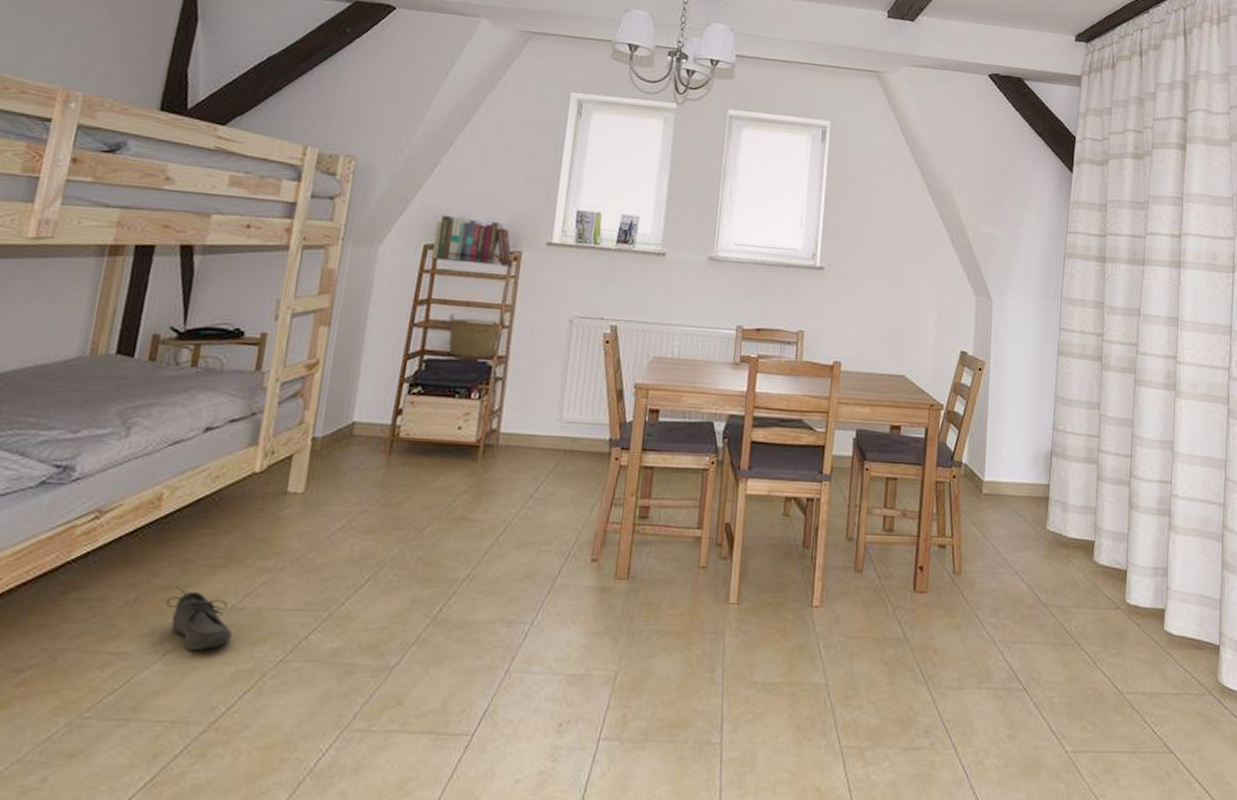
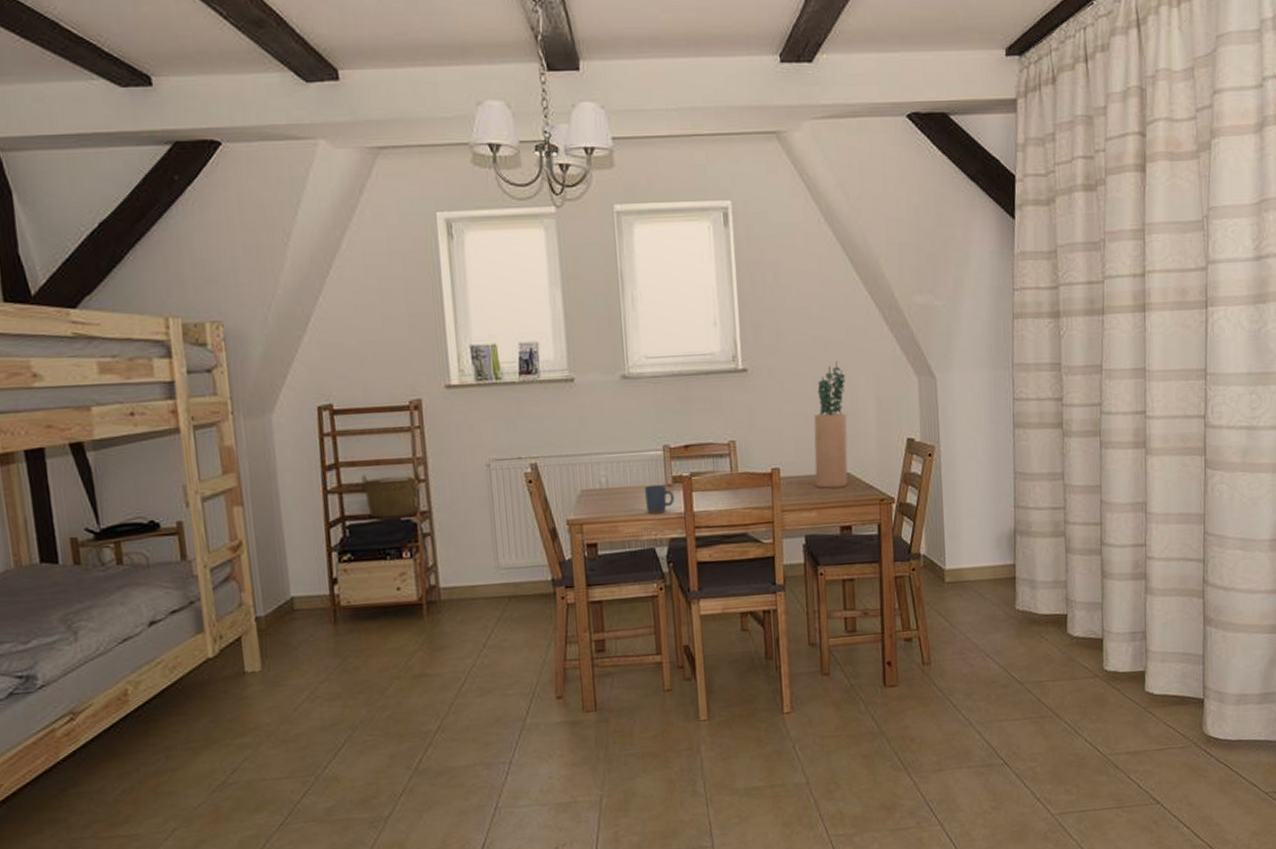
arctic: present [166,585,233,652] -> none [160,770,231,826]
books: present [431,215,512,266] -> none [324,371,413,421]
mug: none [711,361,740,389] -> present [645,484,674,513]
vase: none [872,272,911,390] -> present [813,361,848,490]

